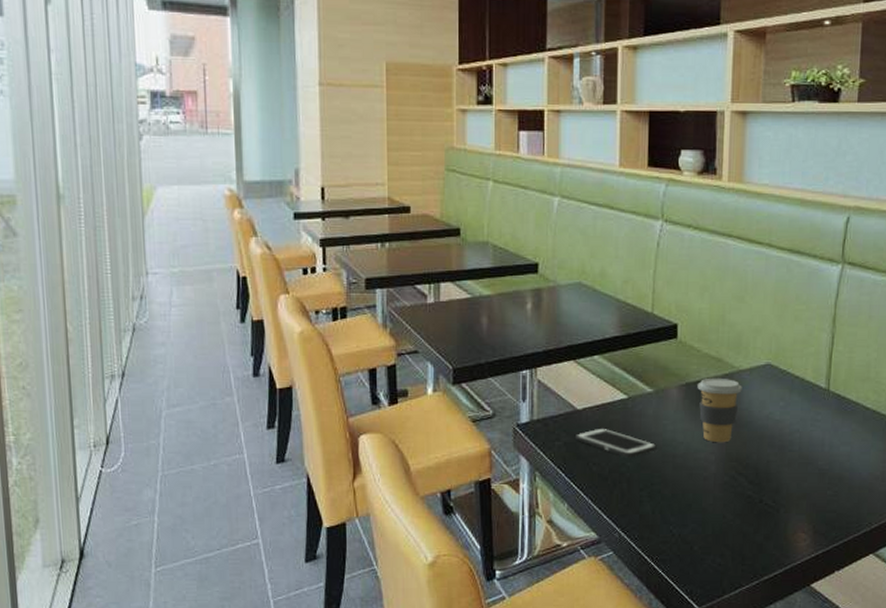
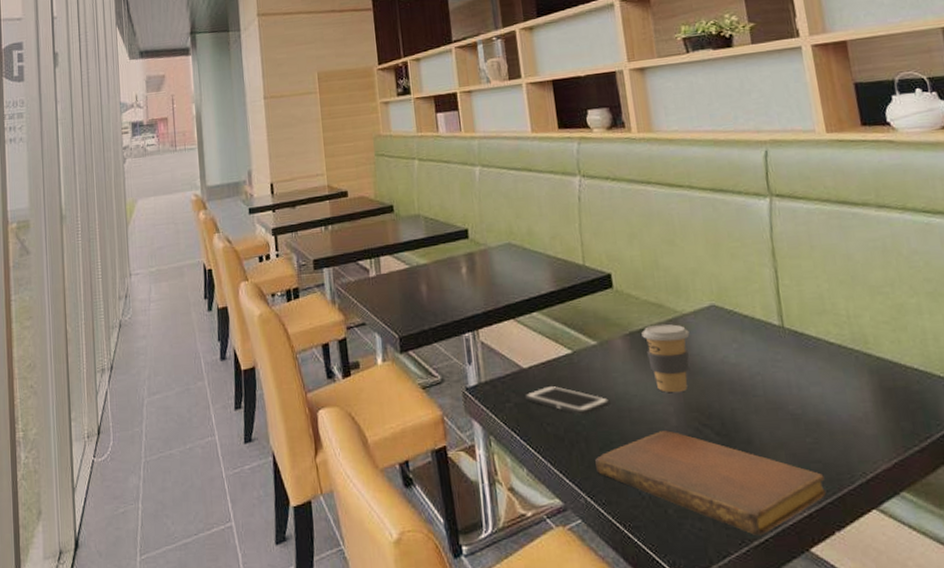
notebook: none [634,477,836,572] -> present [595,431,827,536]

